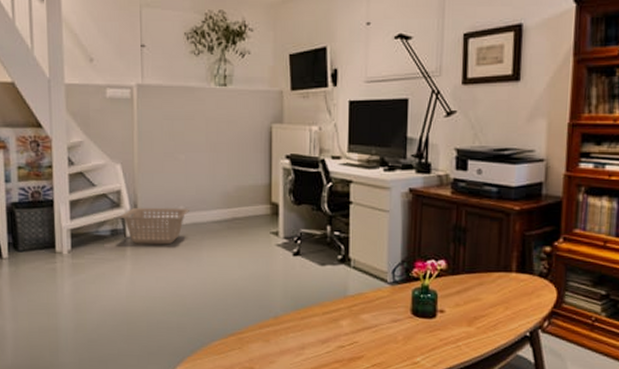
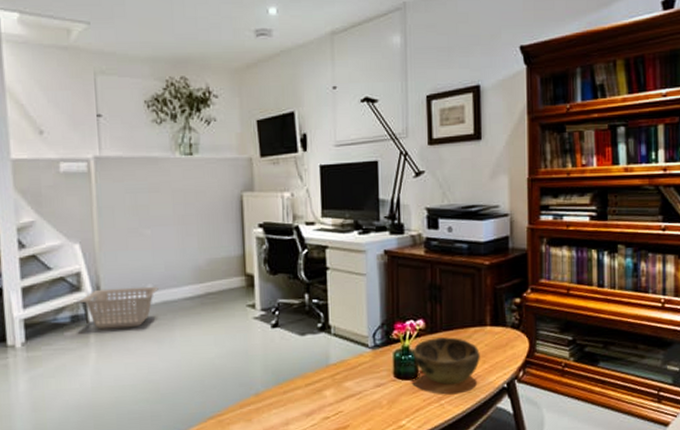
decorative bowl: none [432,279,503,327] -> present [413,337,480,385]

